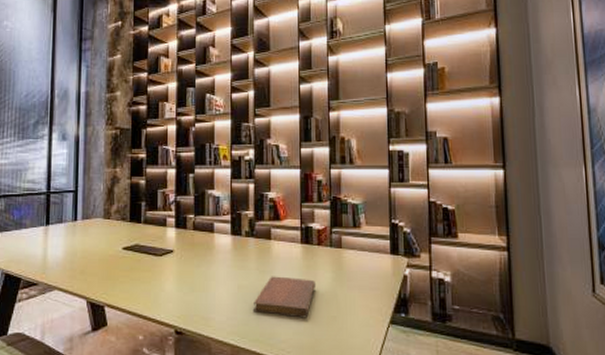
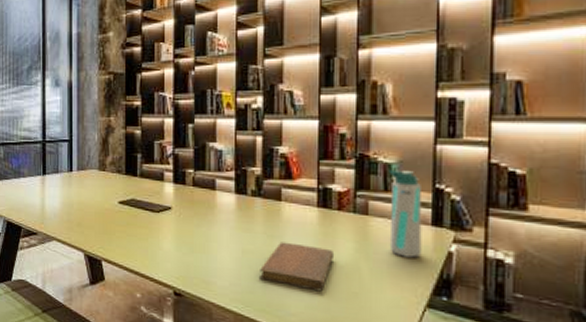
water bottle: none [356,209,384,282] -> present [388,169,423,258]

